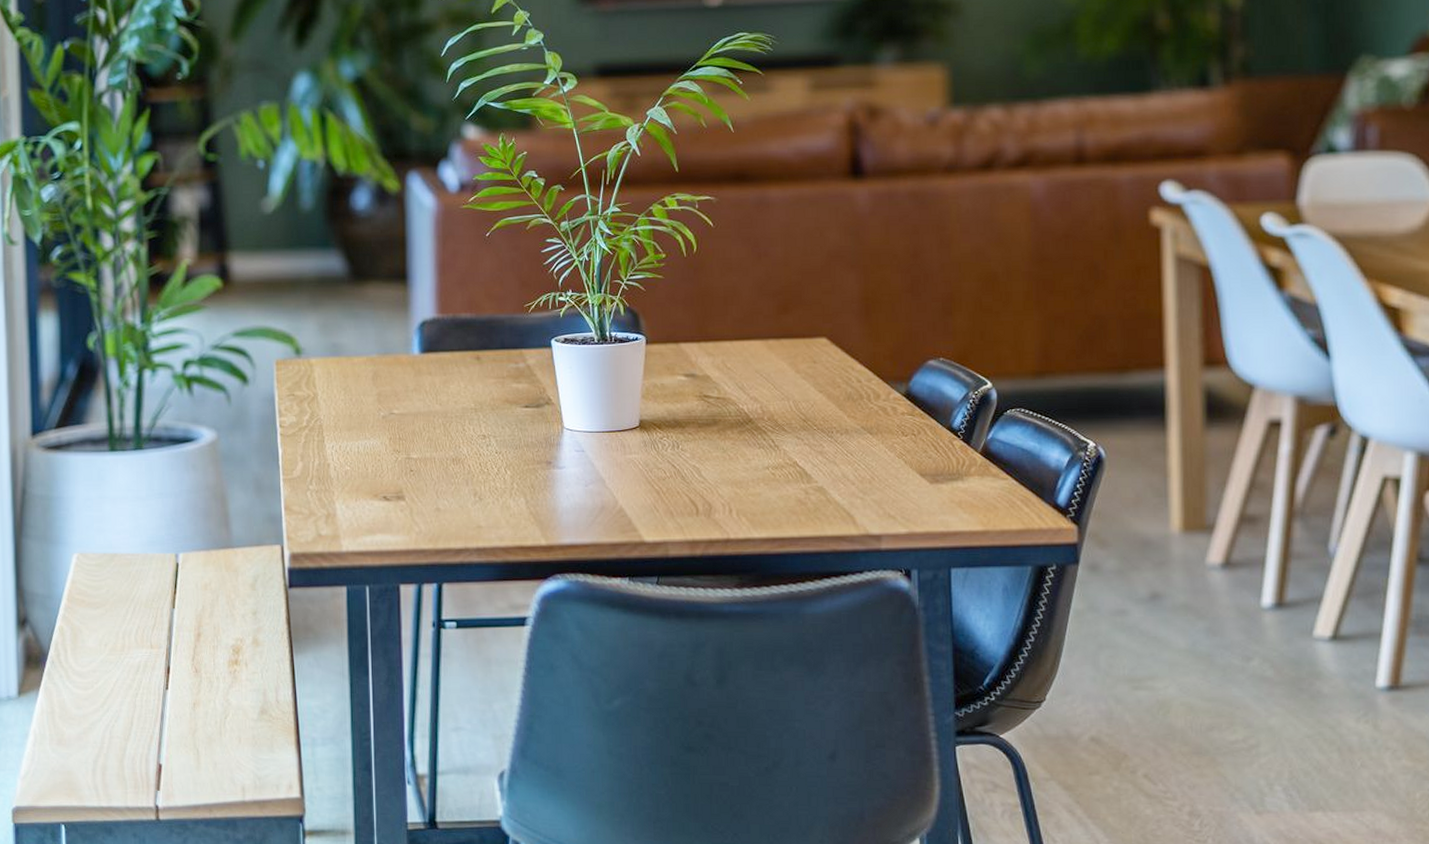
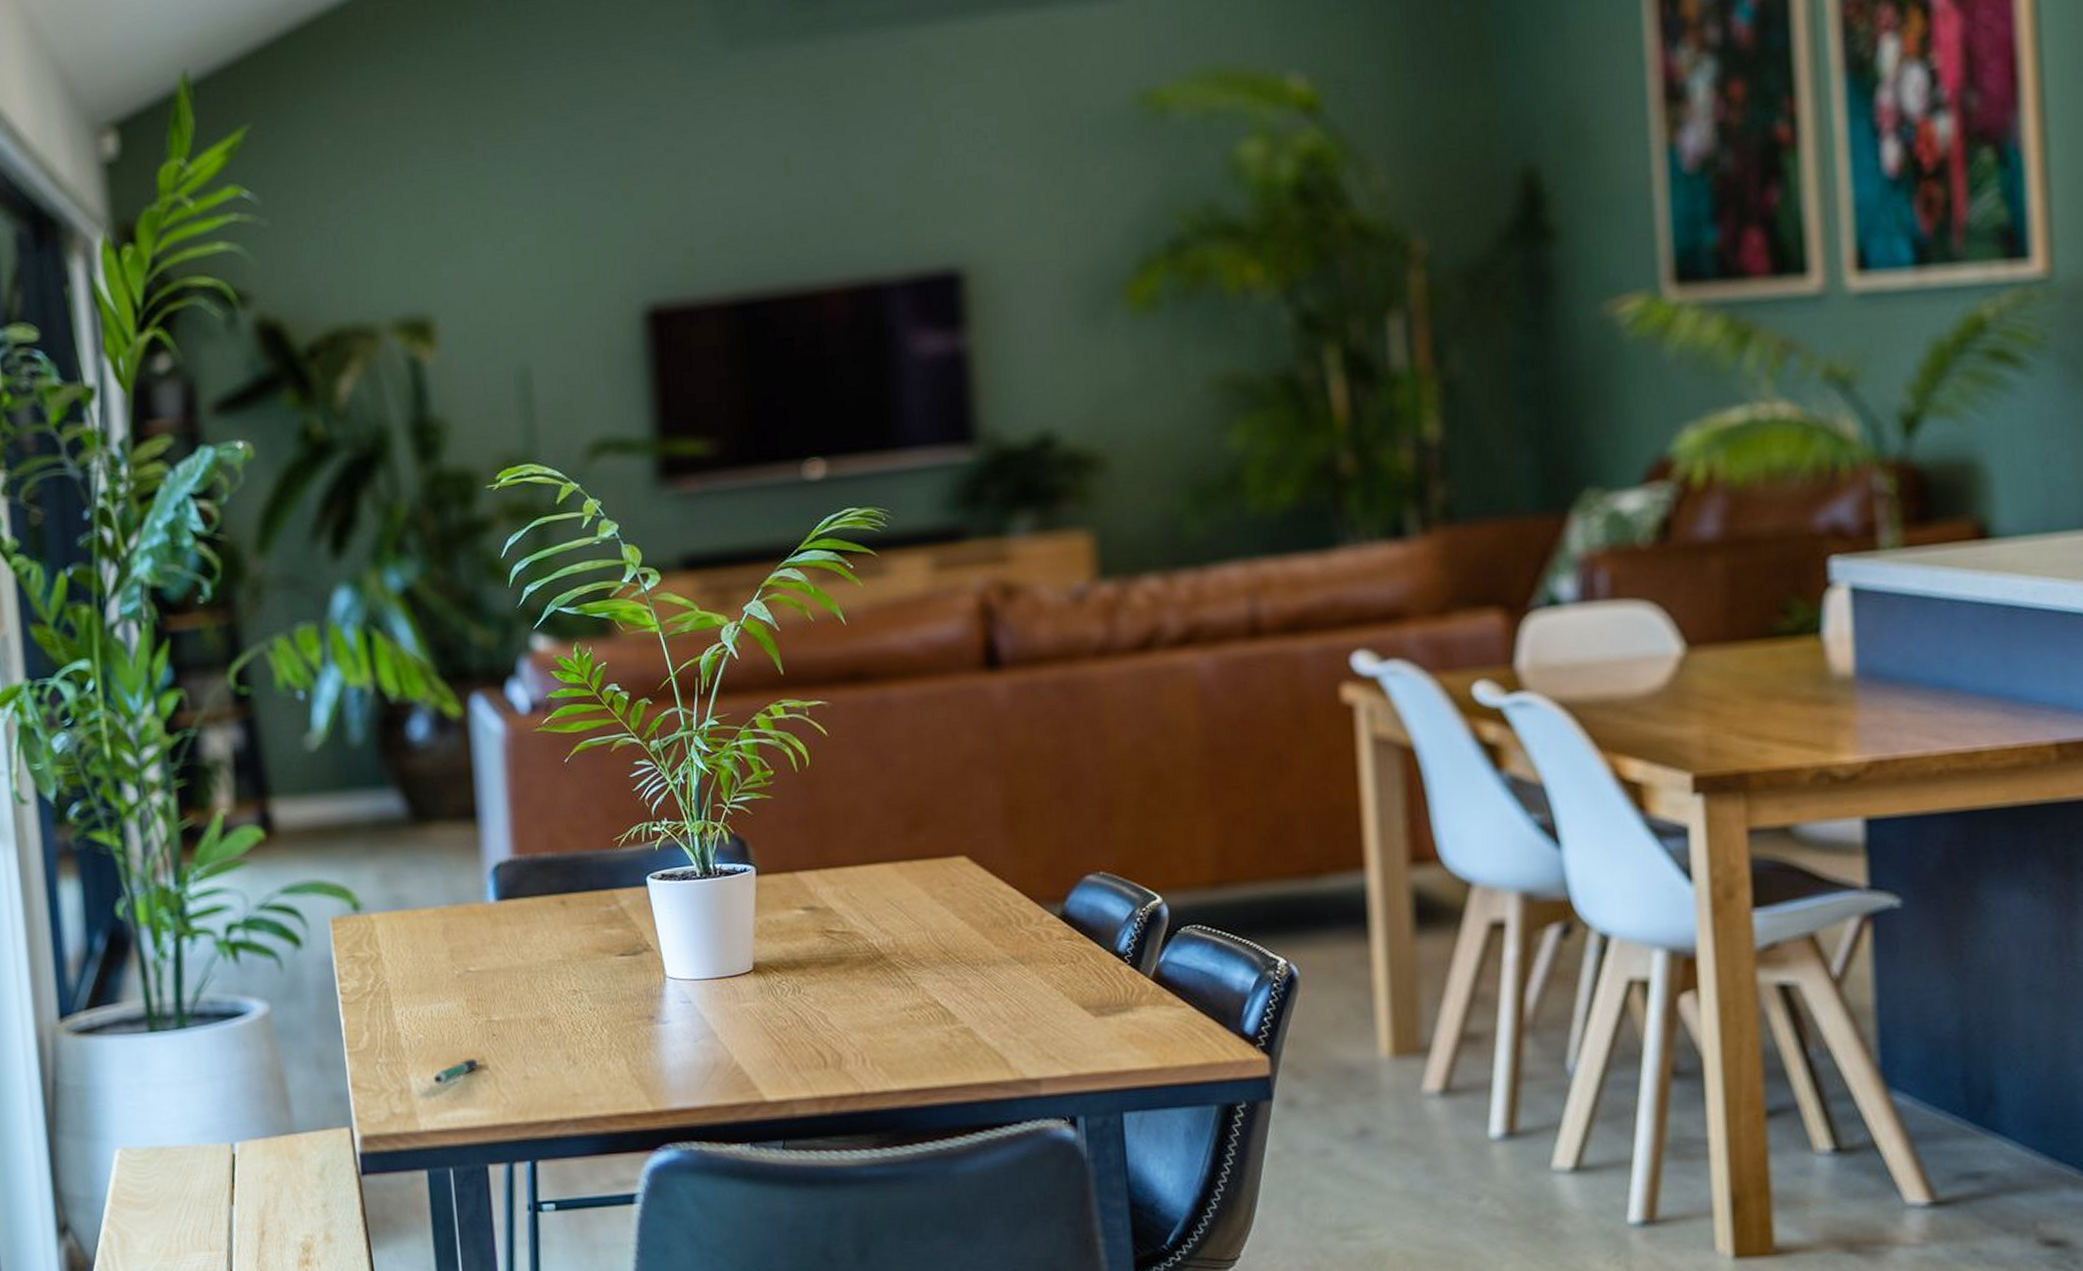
pen: none [356,490,397,513] -> present [433,1058,479,1086]

